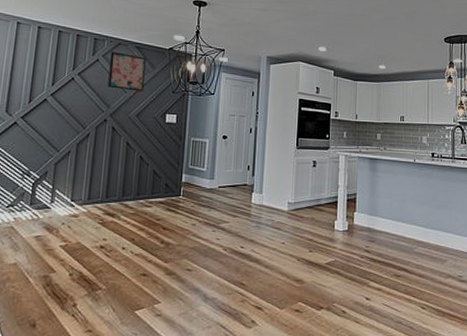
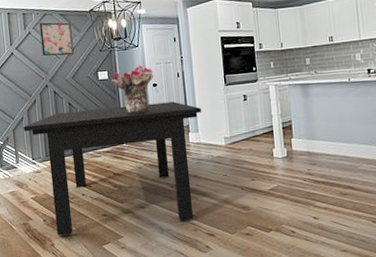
dining table: none [68,151,270,295] -> present [23,101,202,236]
bouquet: none [179,113,226,166] -> present [111,64,154,115]

